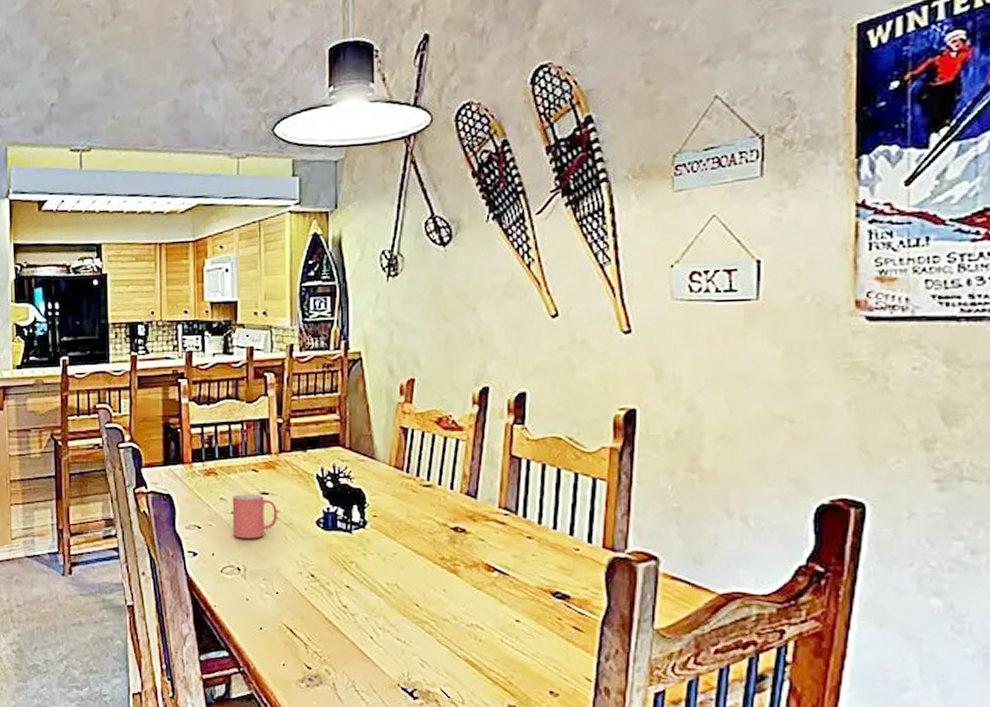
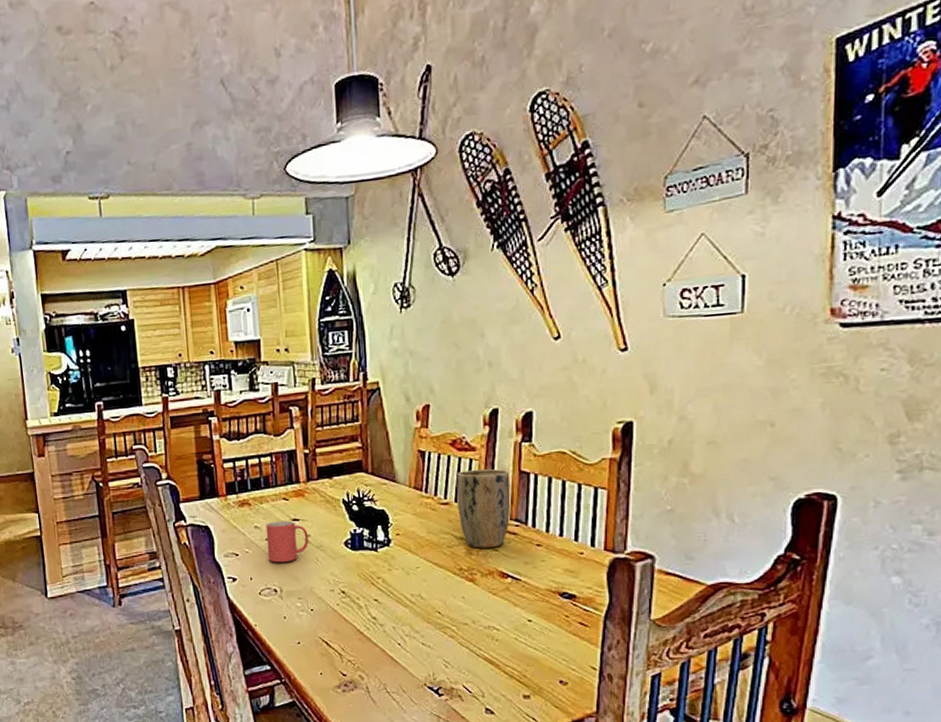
plant pot: none [441,450,500,537] -> present [456,468,511,548]

